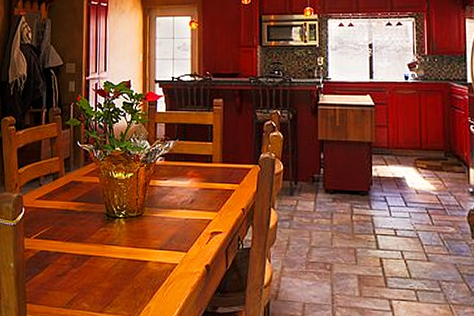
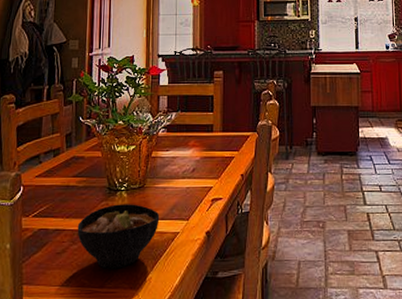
bowl: none [77,231,158,295] -> present [77,204,160,269]

